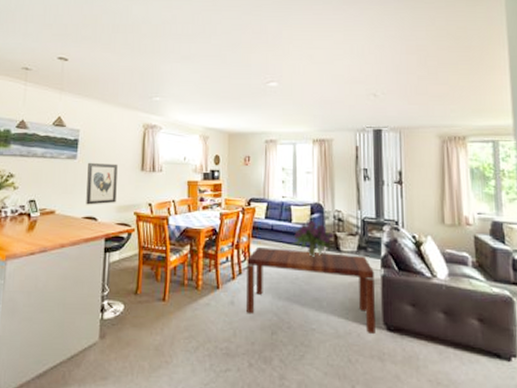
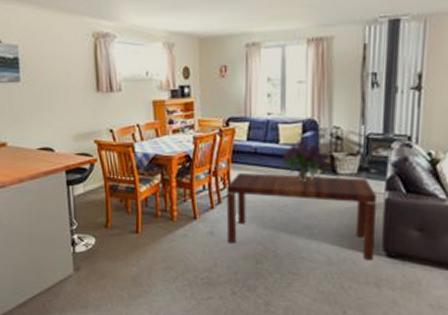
wall art: present [86,162,118,205] -> none [34,84,72,135]

